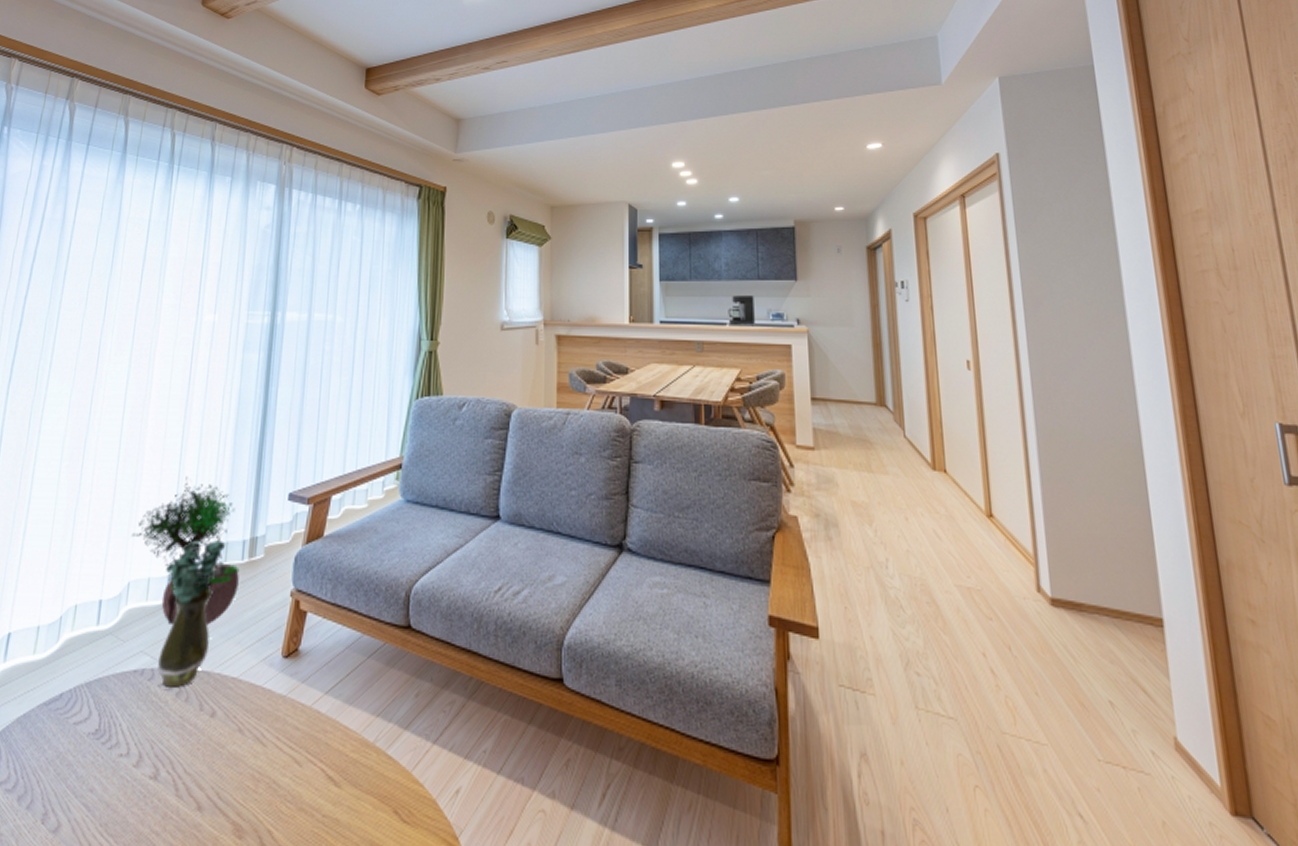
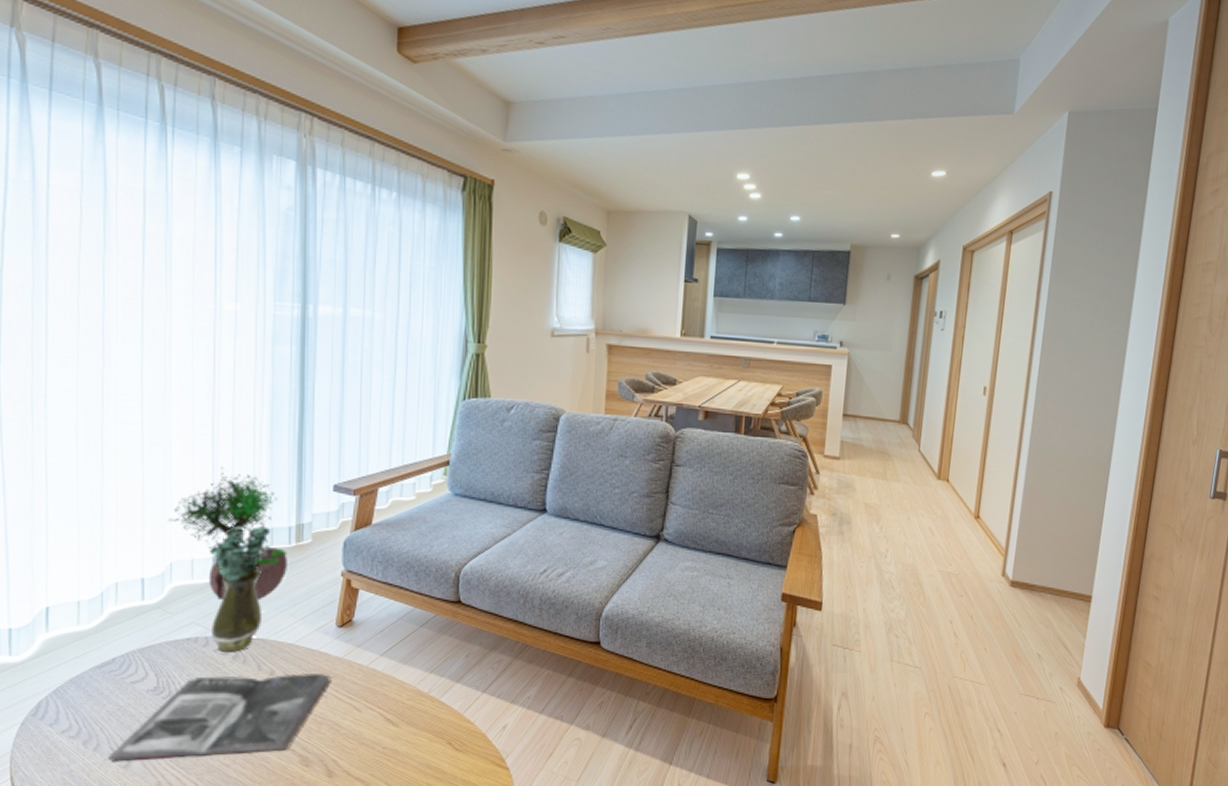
magazine: none [37,714,272,825] -> present [106,672,330,762]
coffee maker: present [728,295,755,325] -> none [776,315,803,345]

